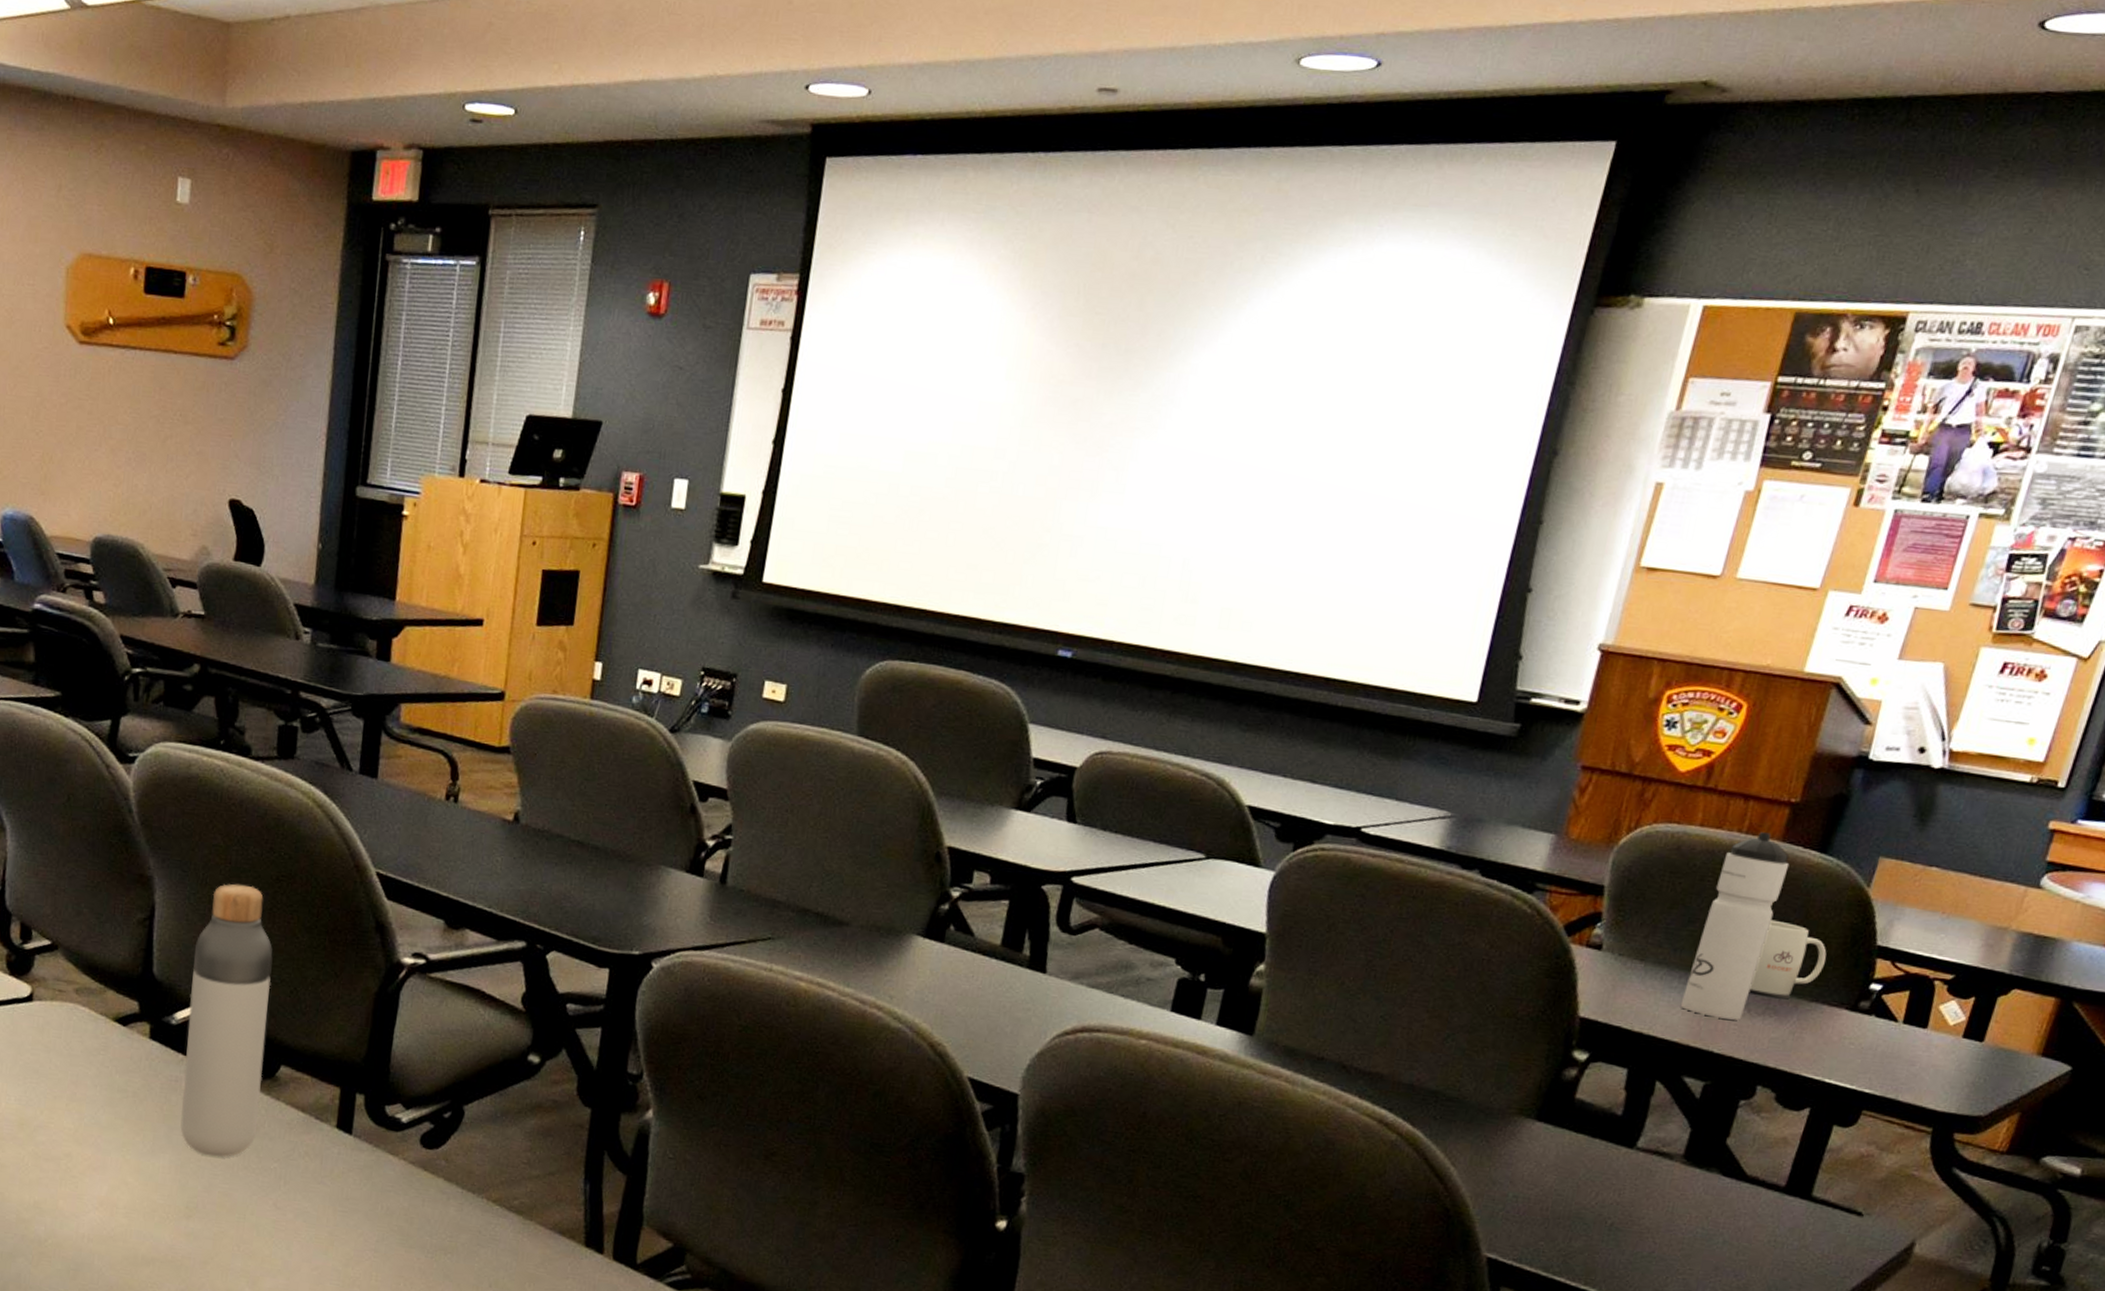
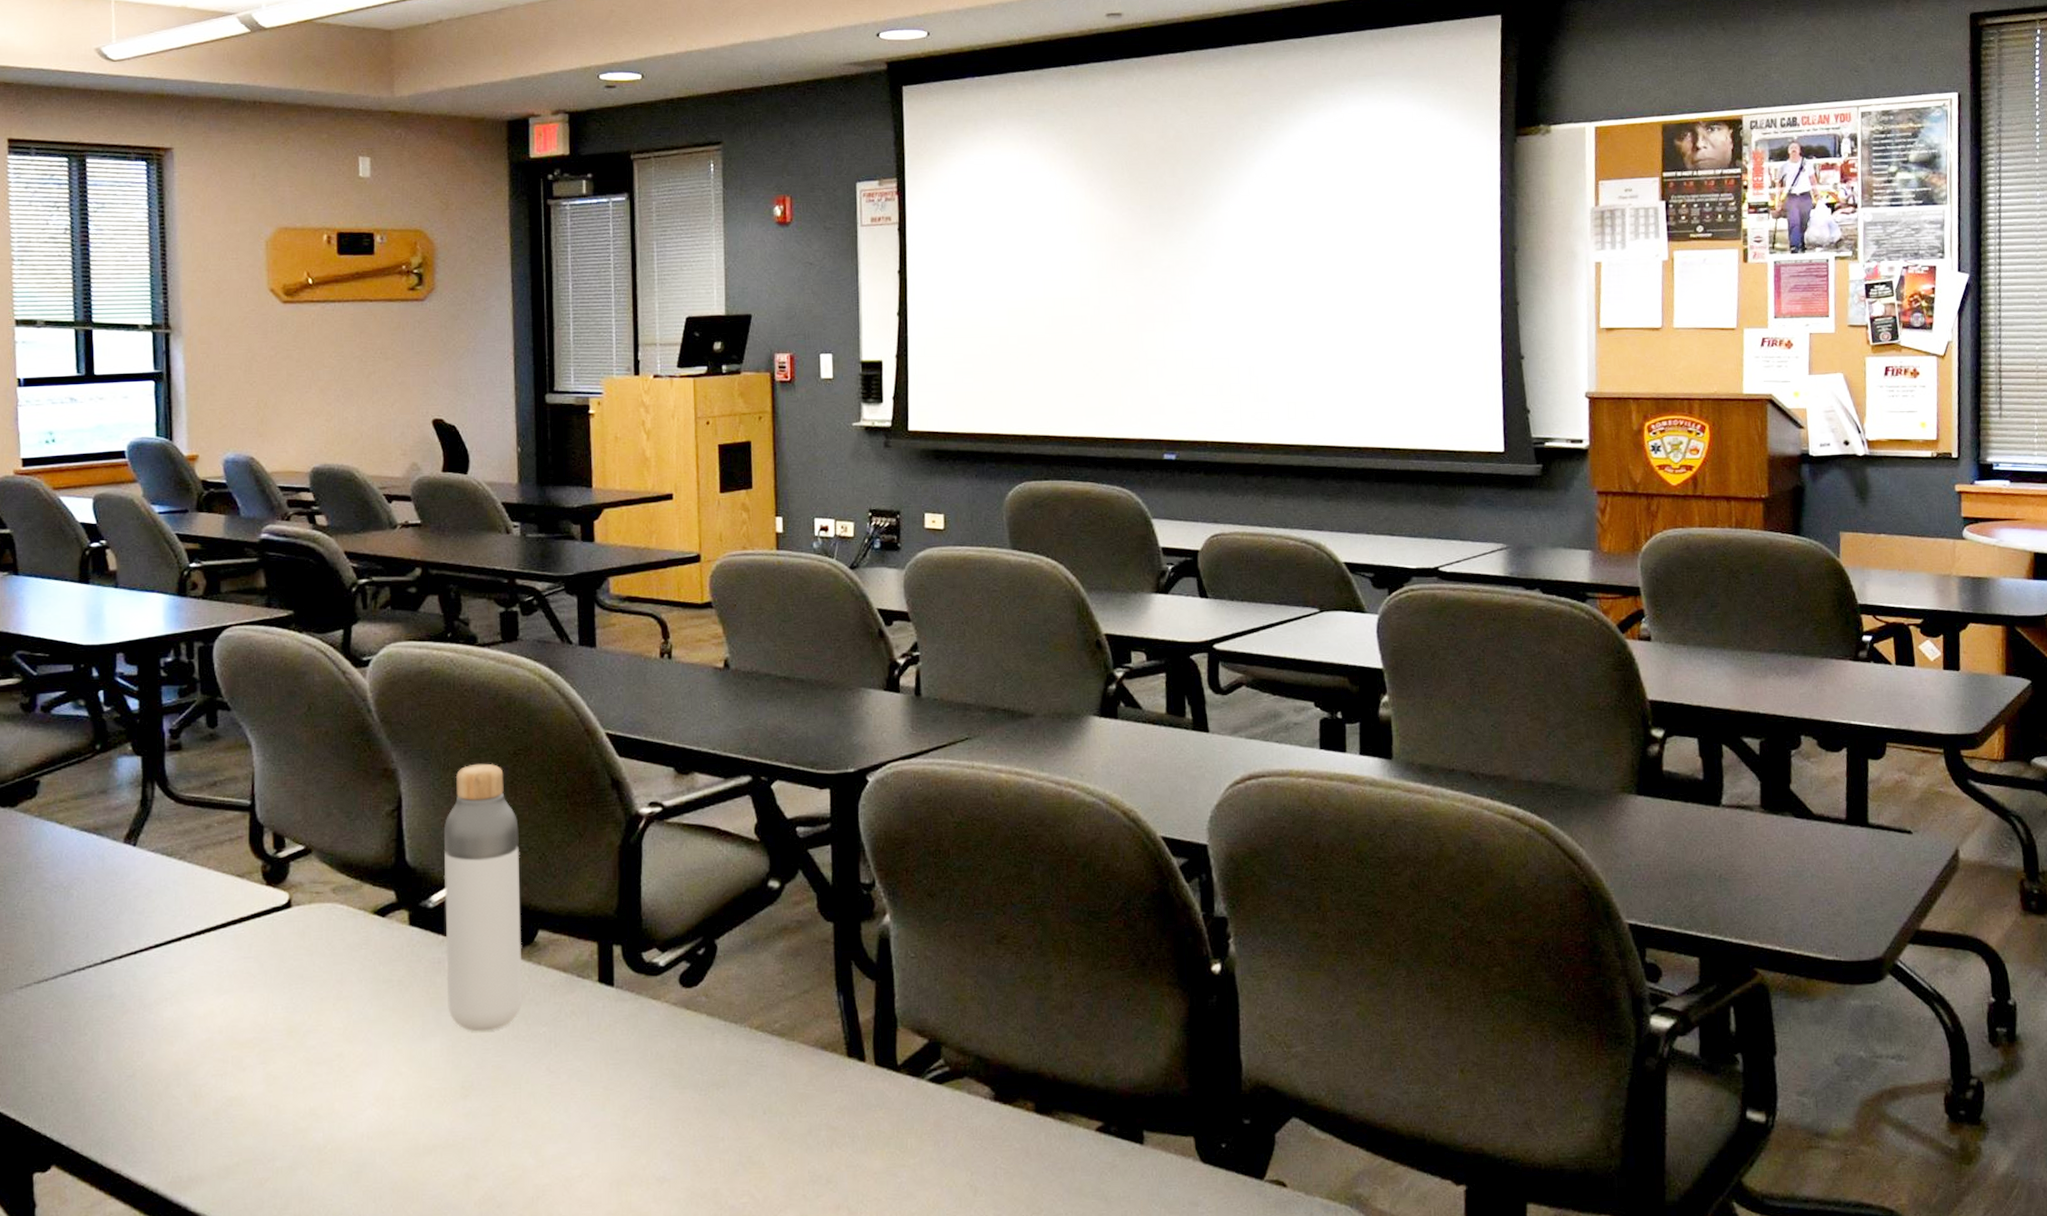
water bottle: present [1680,832,1790,1020] -> none [1723,525,1775,684]
mug: present [1749,919,1827,999] -> none [1772,595,1824,660]

